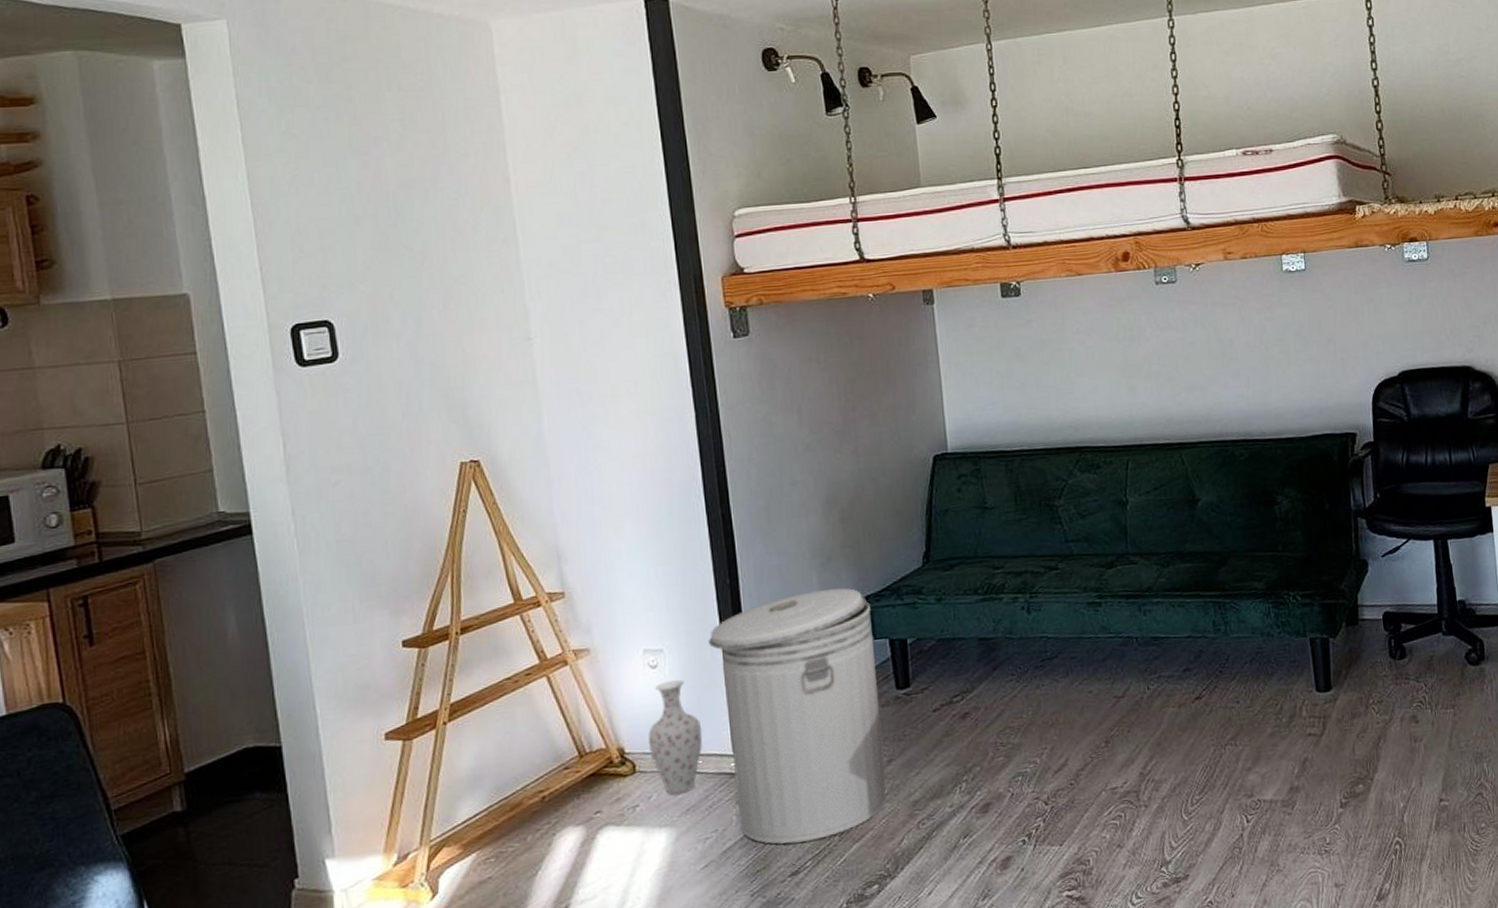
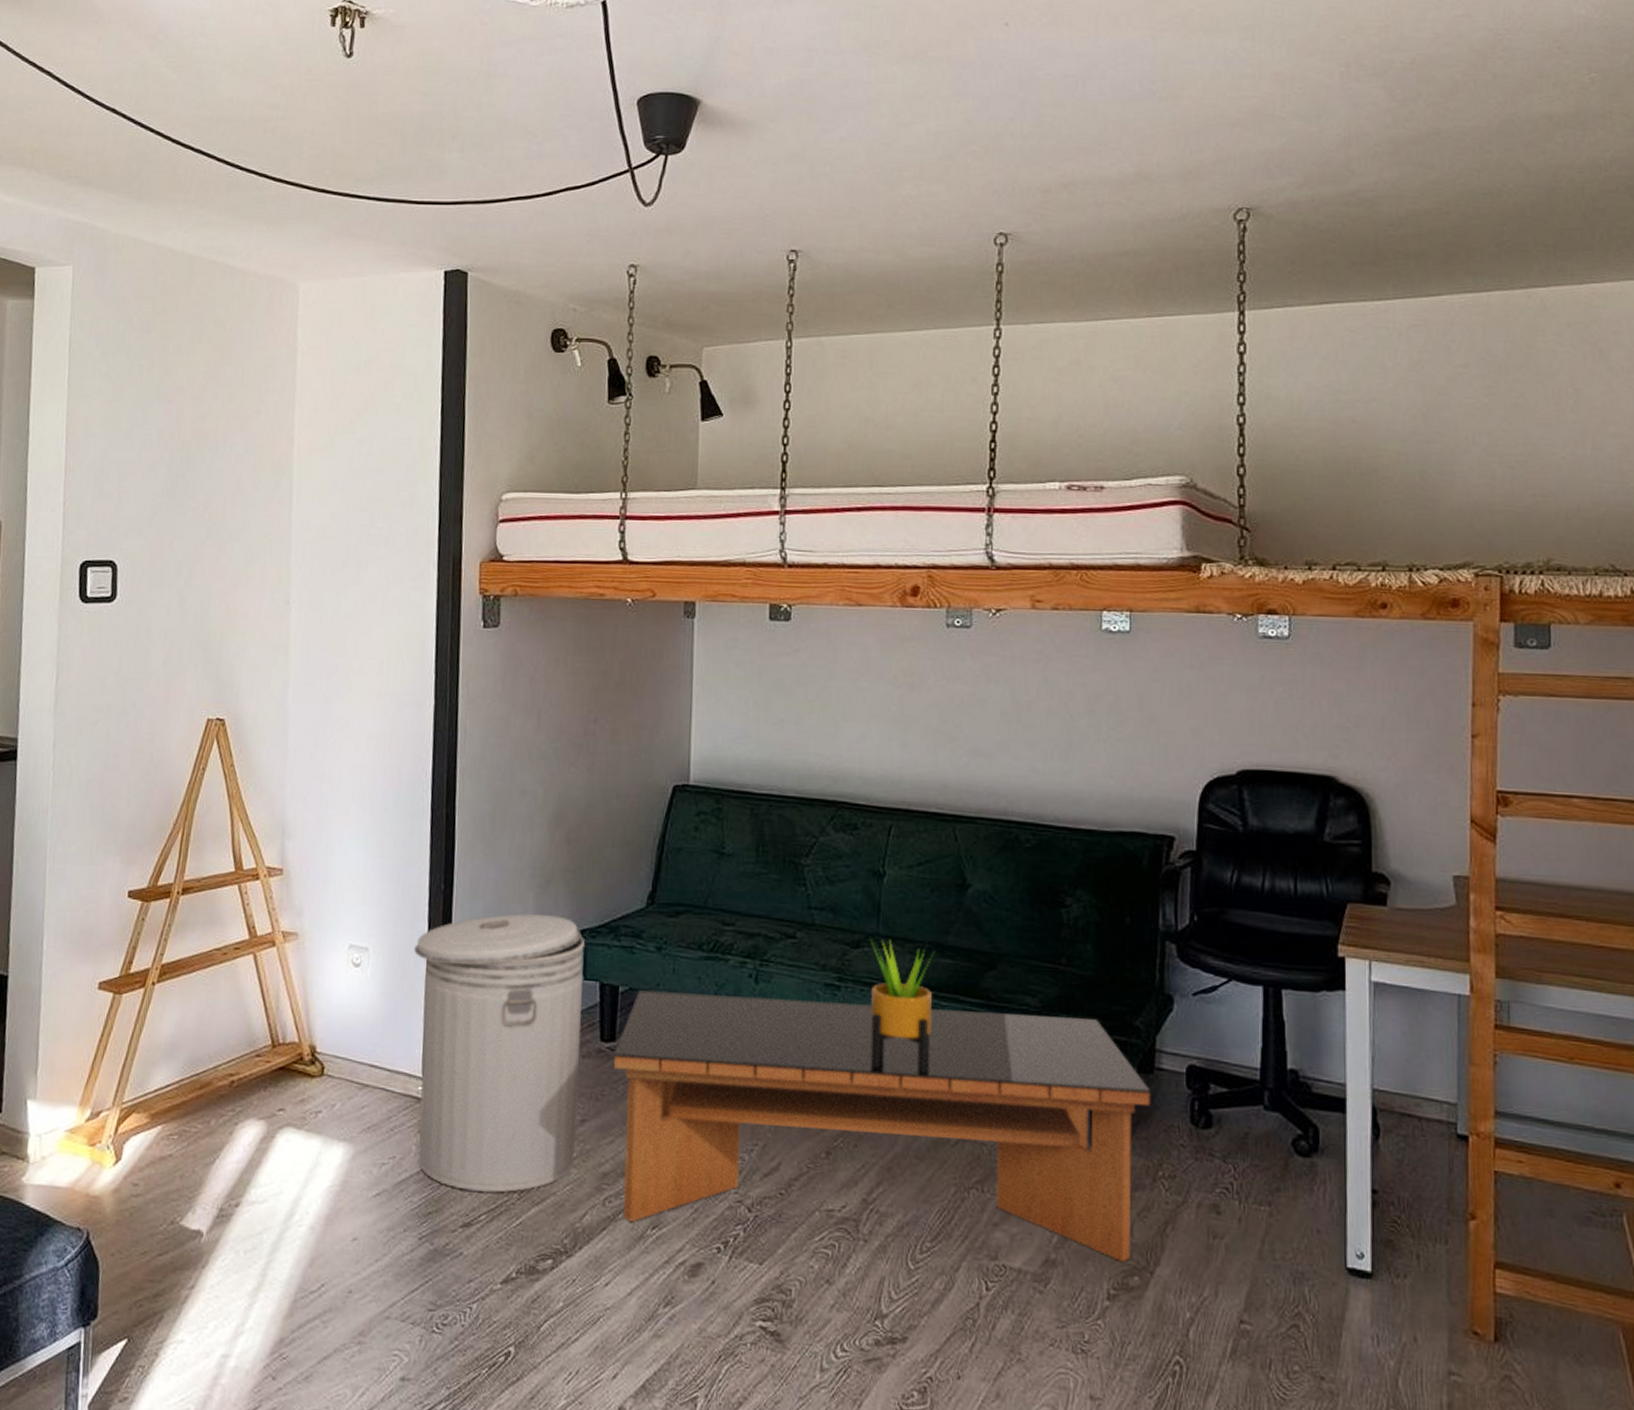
vase: present [648,680,703,795] -> none [340,983,395,1109]
coffee table: none [910,590,1359,837] -> present [613,990,1151,1263]
potted plant: none [1121,557,1181,665] -> present [870,939,935,1074]

